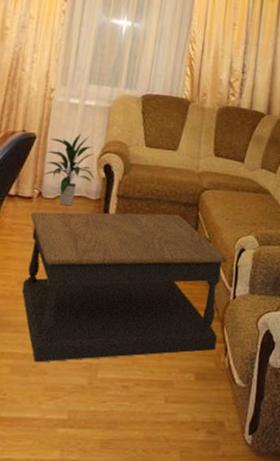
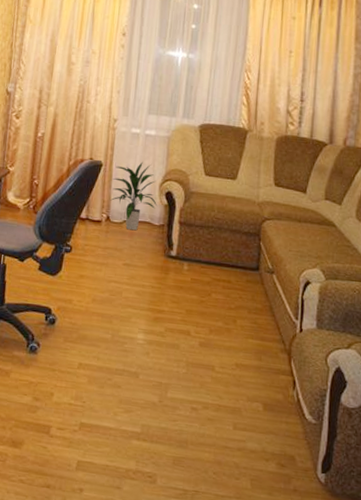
coffee table: present [22,212,227,363] -> none [95,234,292,383]

